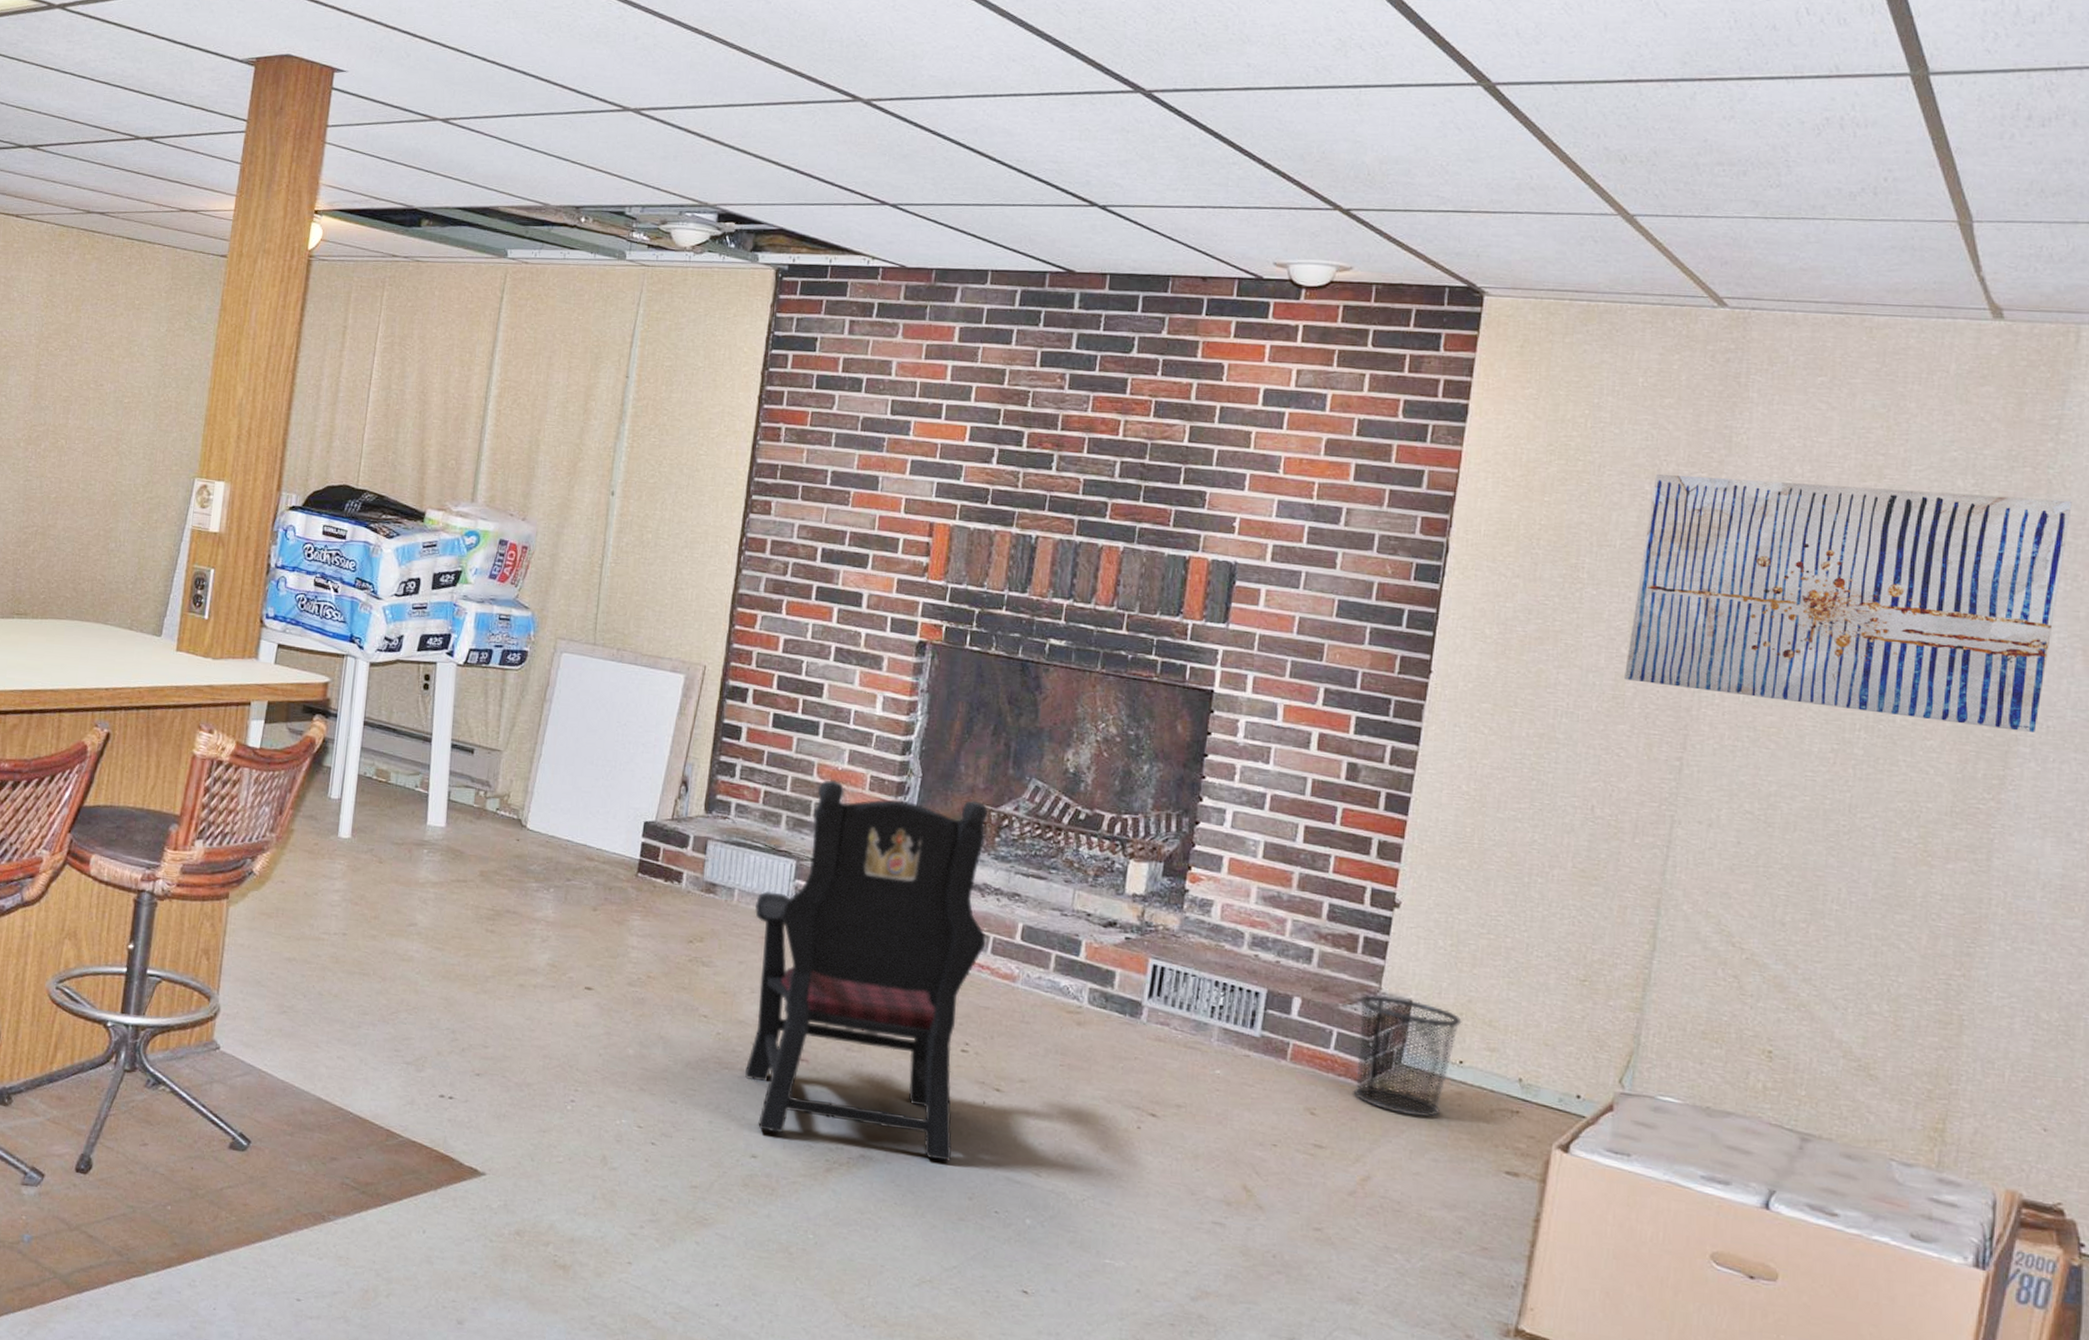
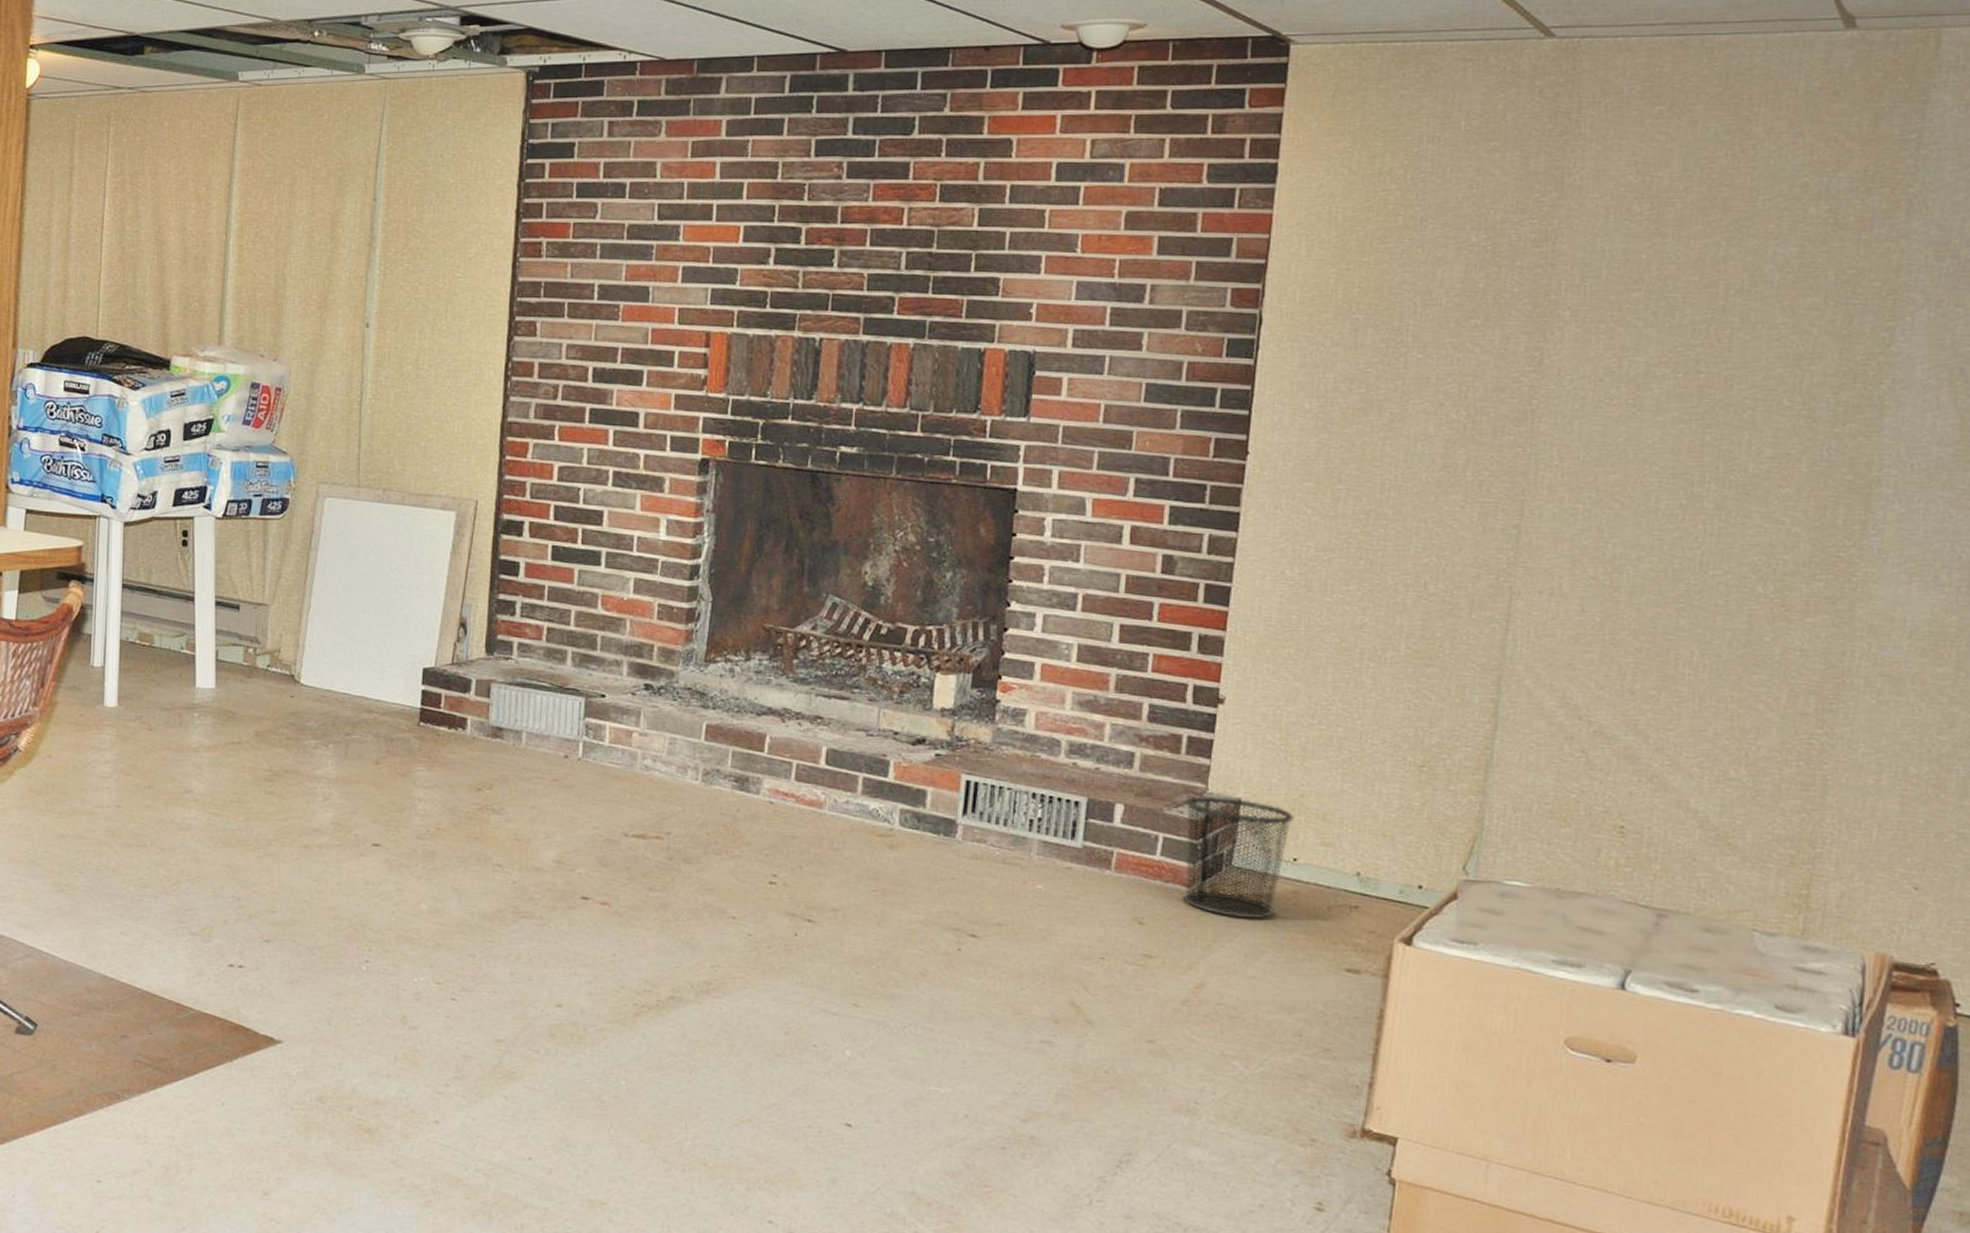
armchair: present [744,779,988,1162] -> none [544,610,789,997]
wall art: present [1624,473,2072,732] -> none [1455,220,1935,472]

